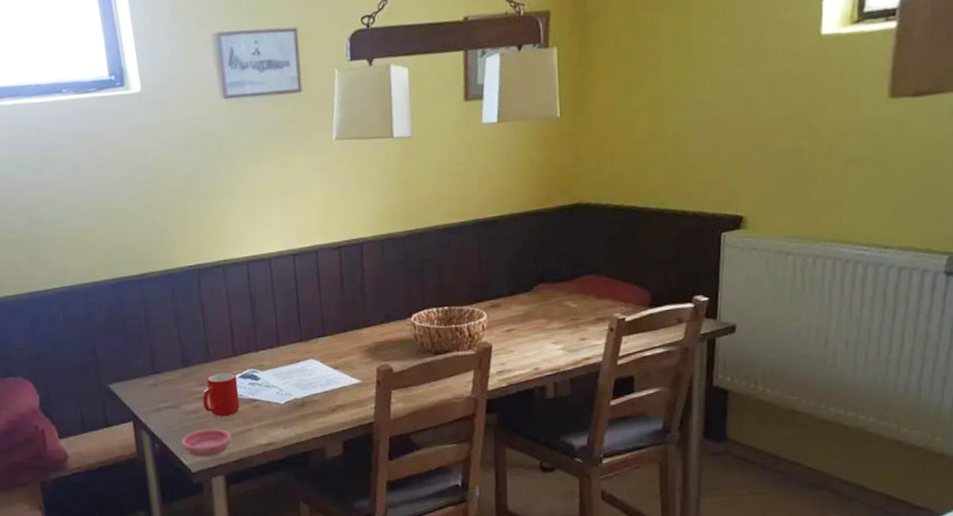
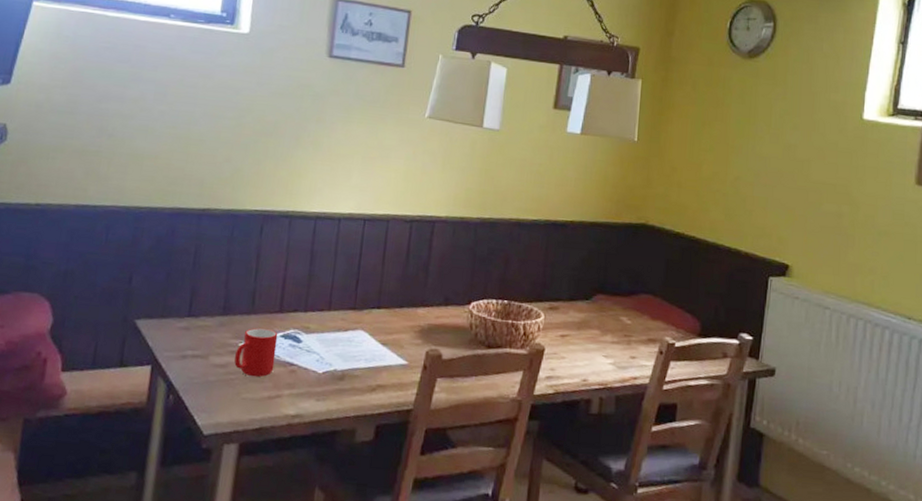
saucer: present [181,428,232,457] -> none [199,387,258,420]

